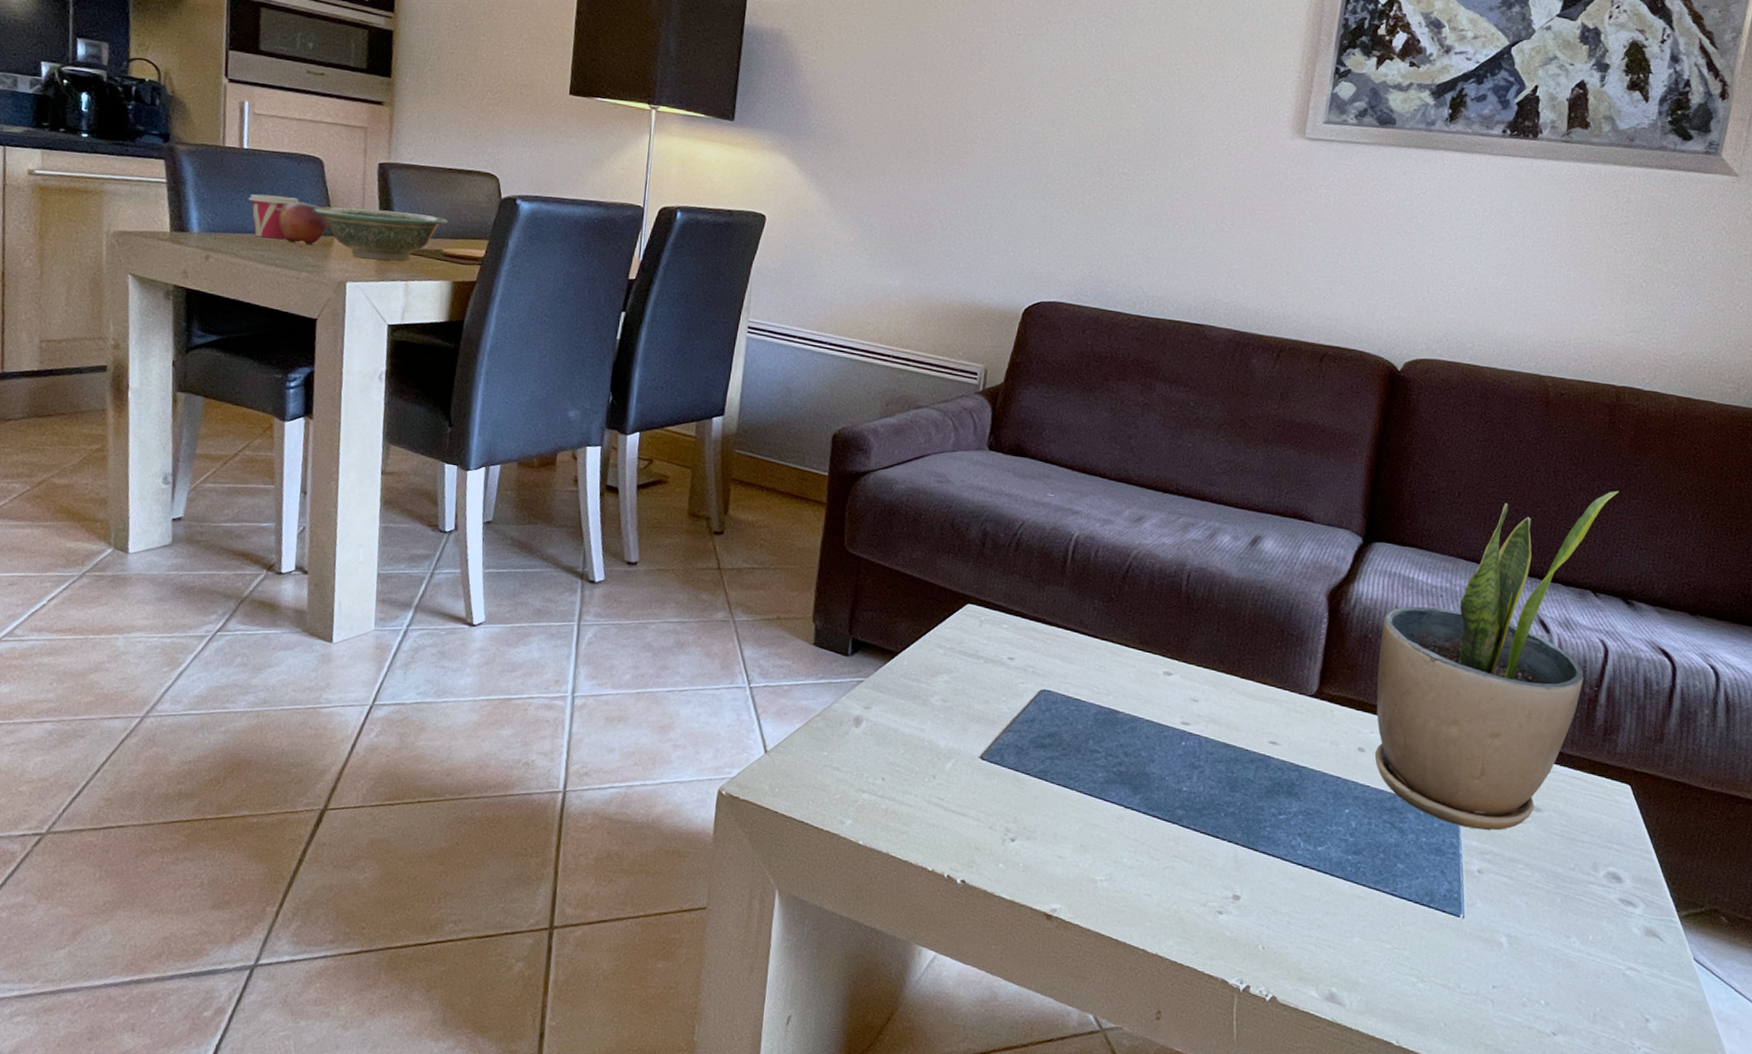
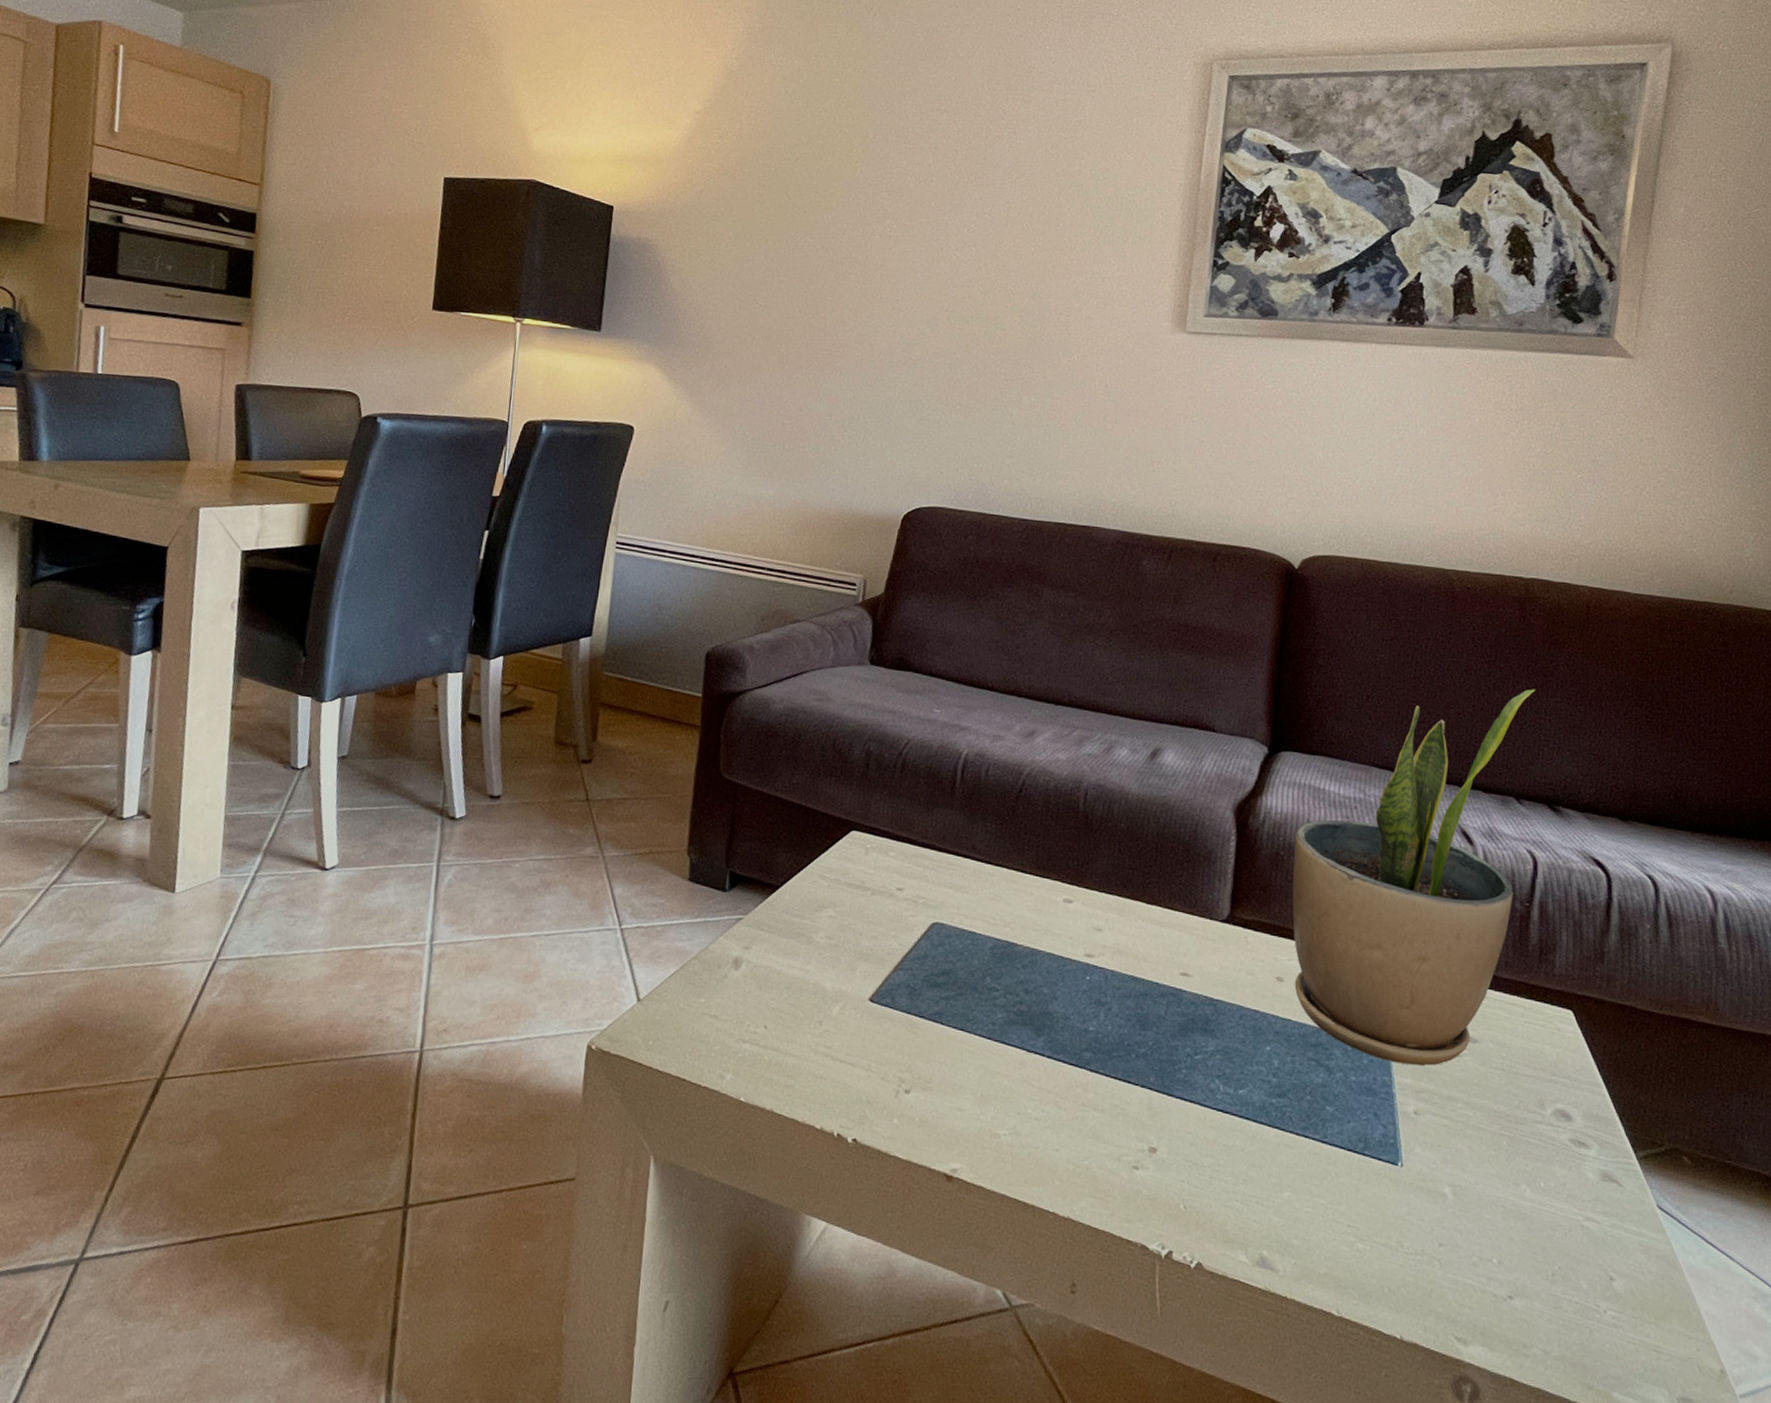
cup: present [248,194,299,239] -> none [101,420,153,466]
fruit: present [278,200,329,244] -> none [131,425,183,470]
bowl: present [313,206,448,261] -> none [167,430,306,484]

